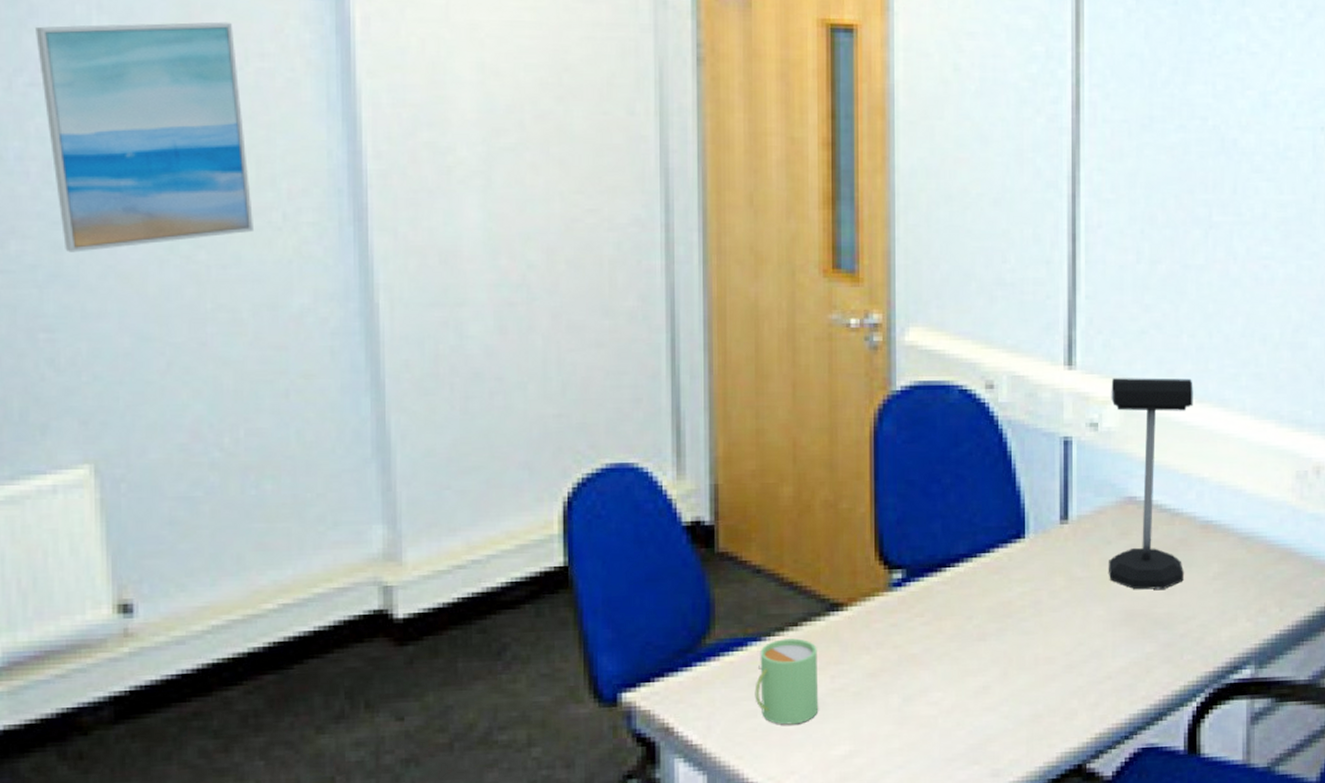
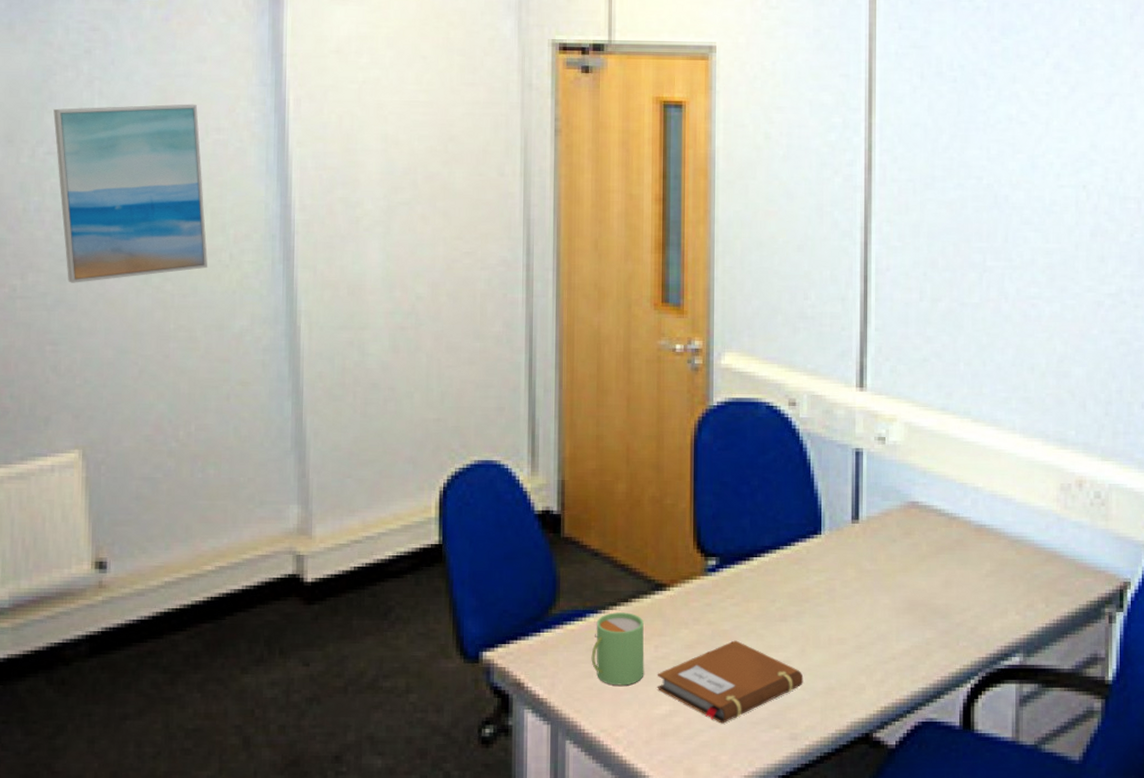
notebook: none [834,665,1006,763] -> present [657,640,804,724]
desk lamp: present [1109,378,1193,590] -> none [894,399,969,583]

